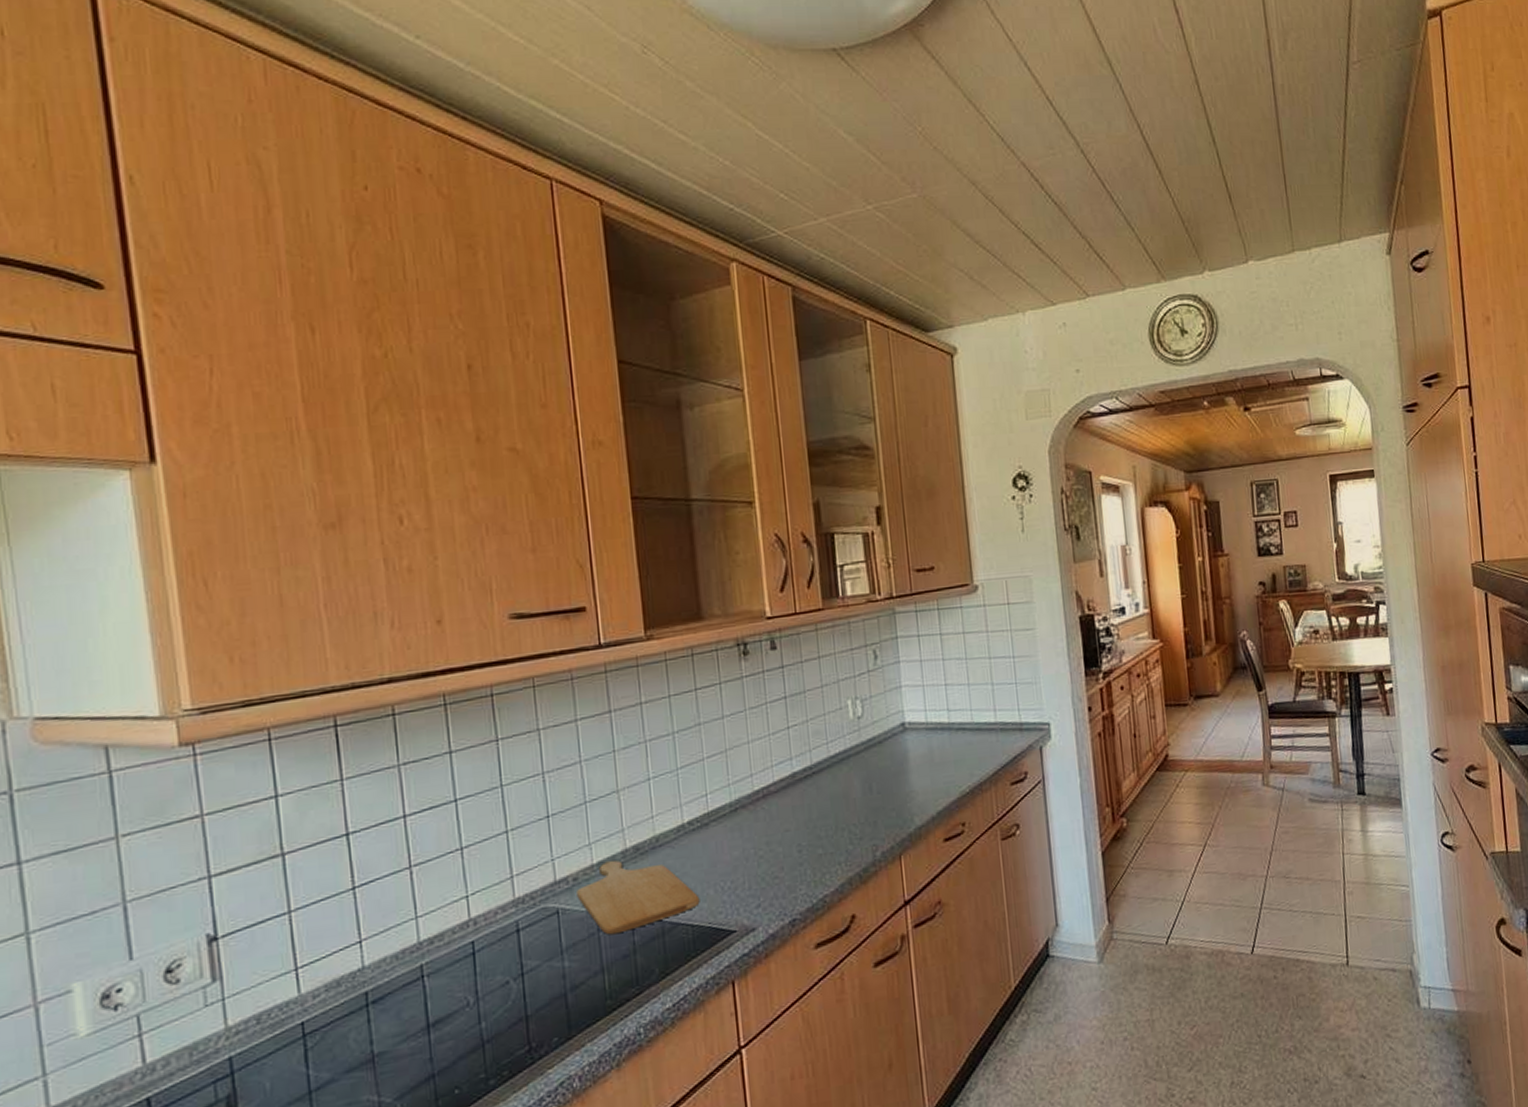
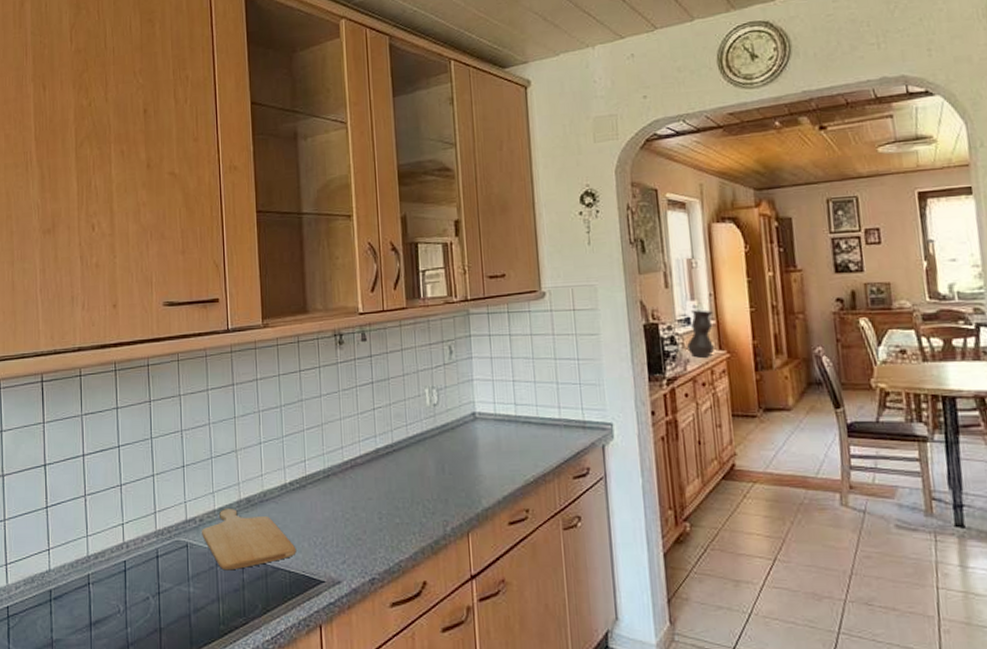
vase: none [1122,598,1148,650] -> present [687,310,714,359]

